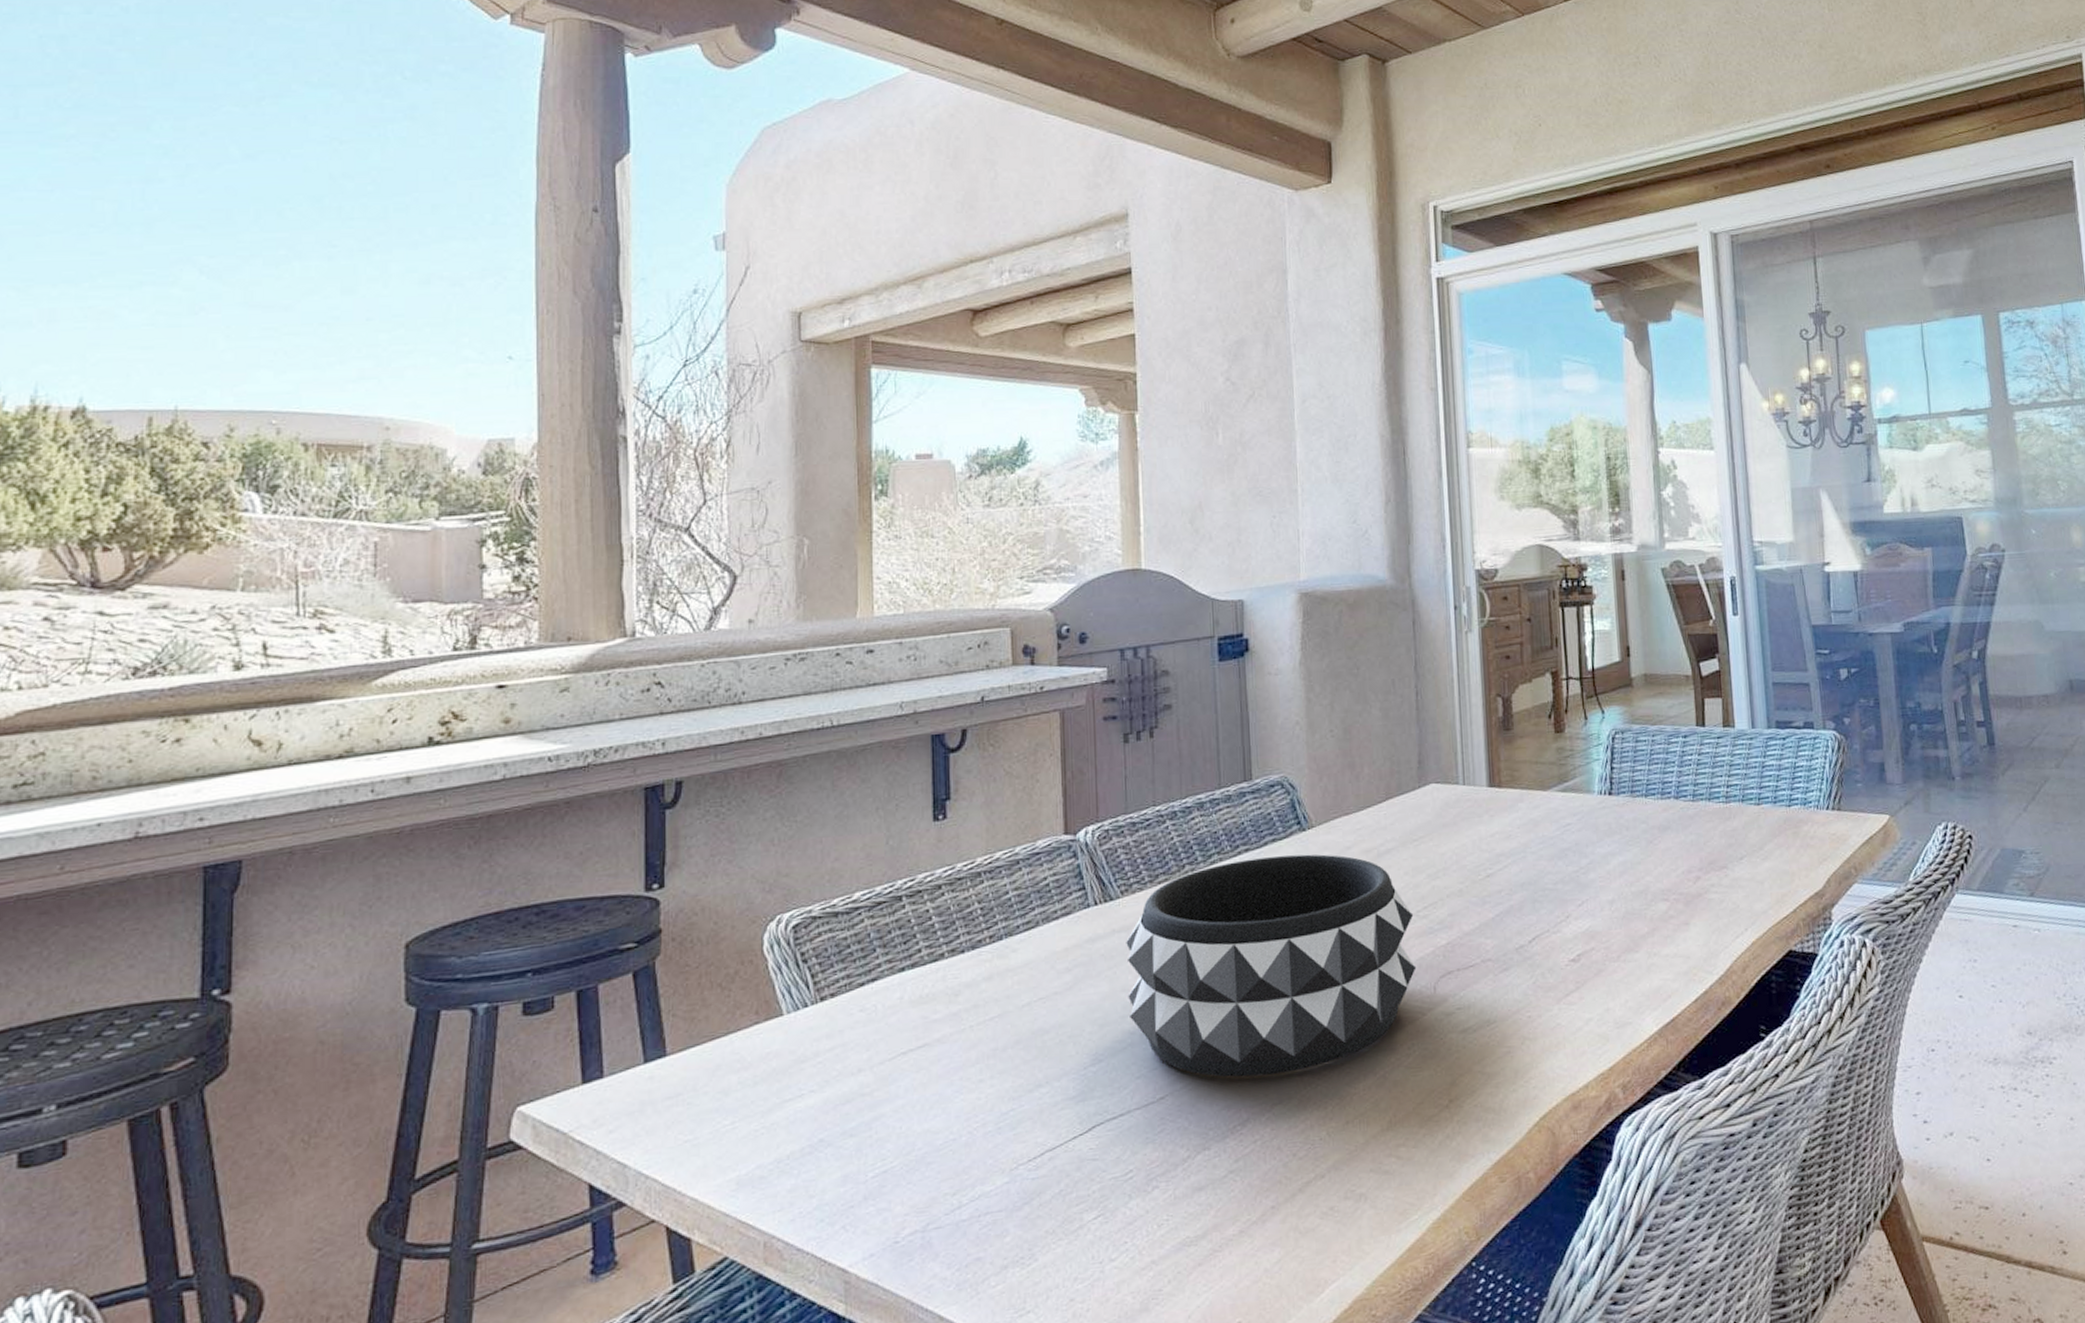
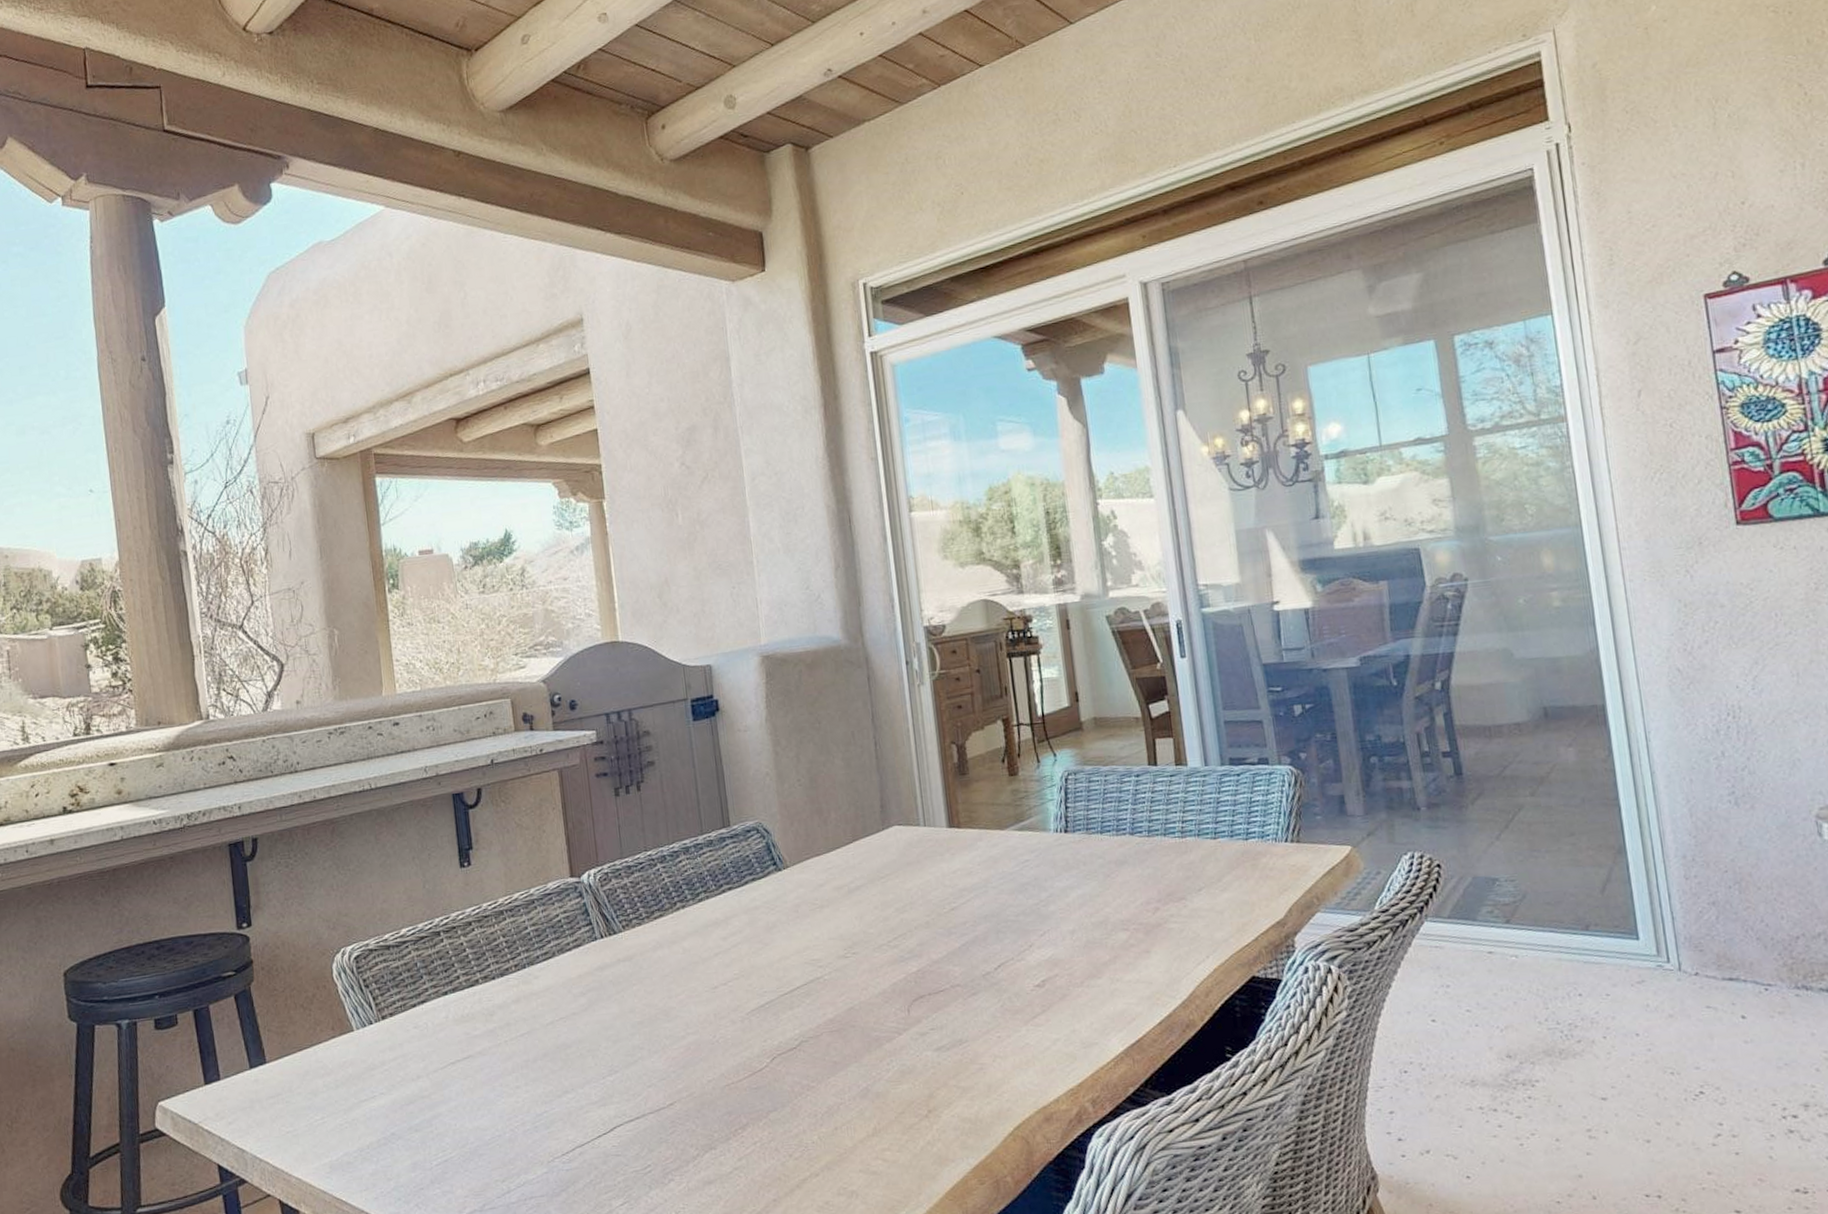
decorative bowl: present [1126,854,1417,1078] -> none [630,891,891,1088]

